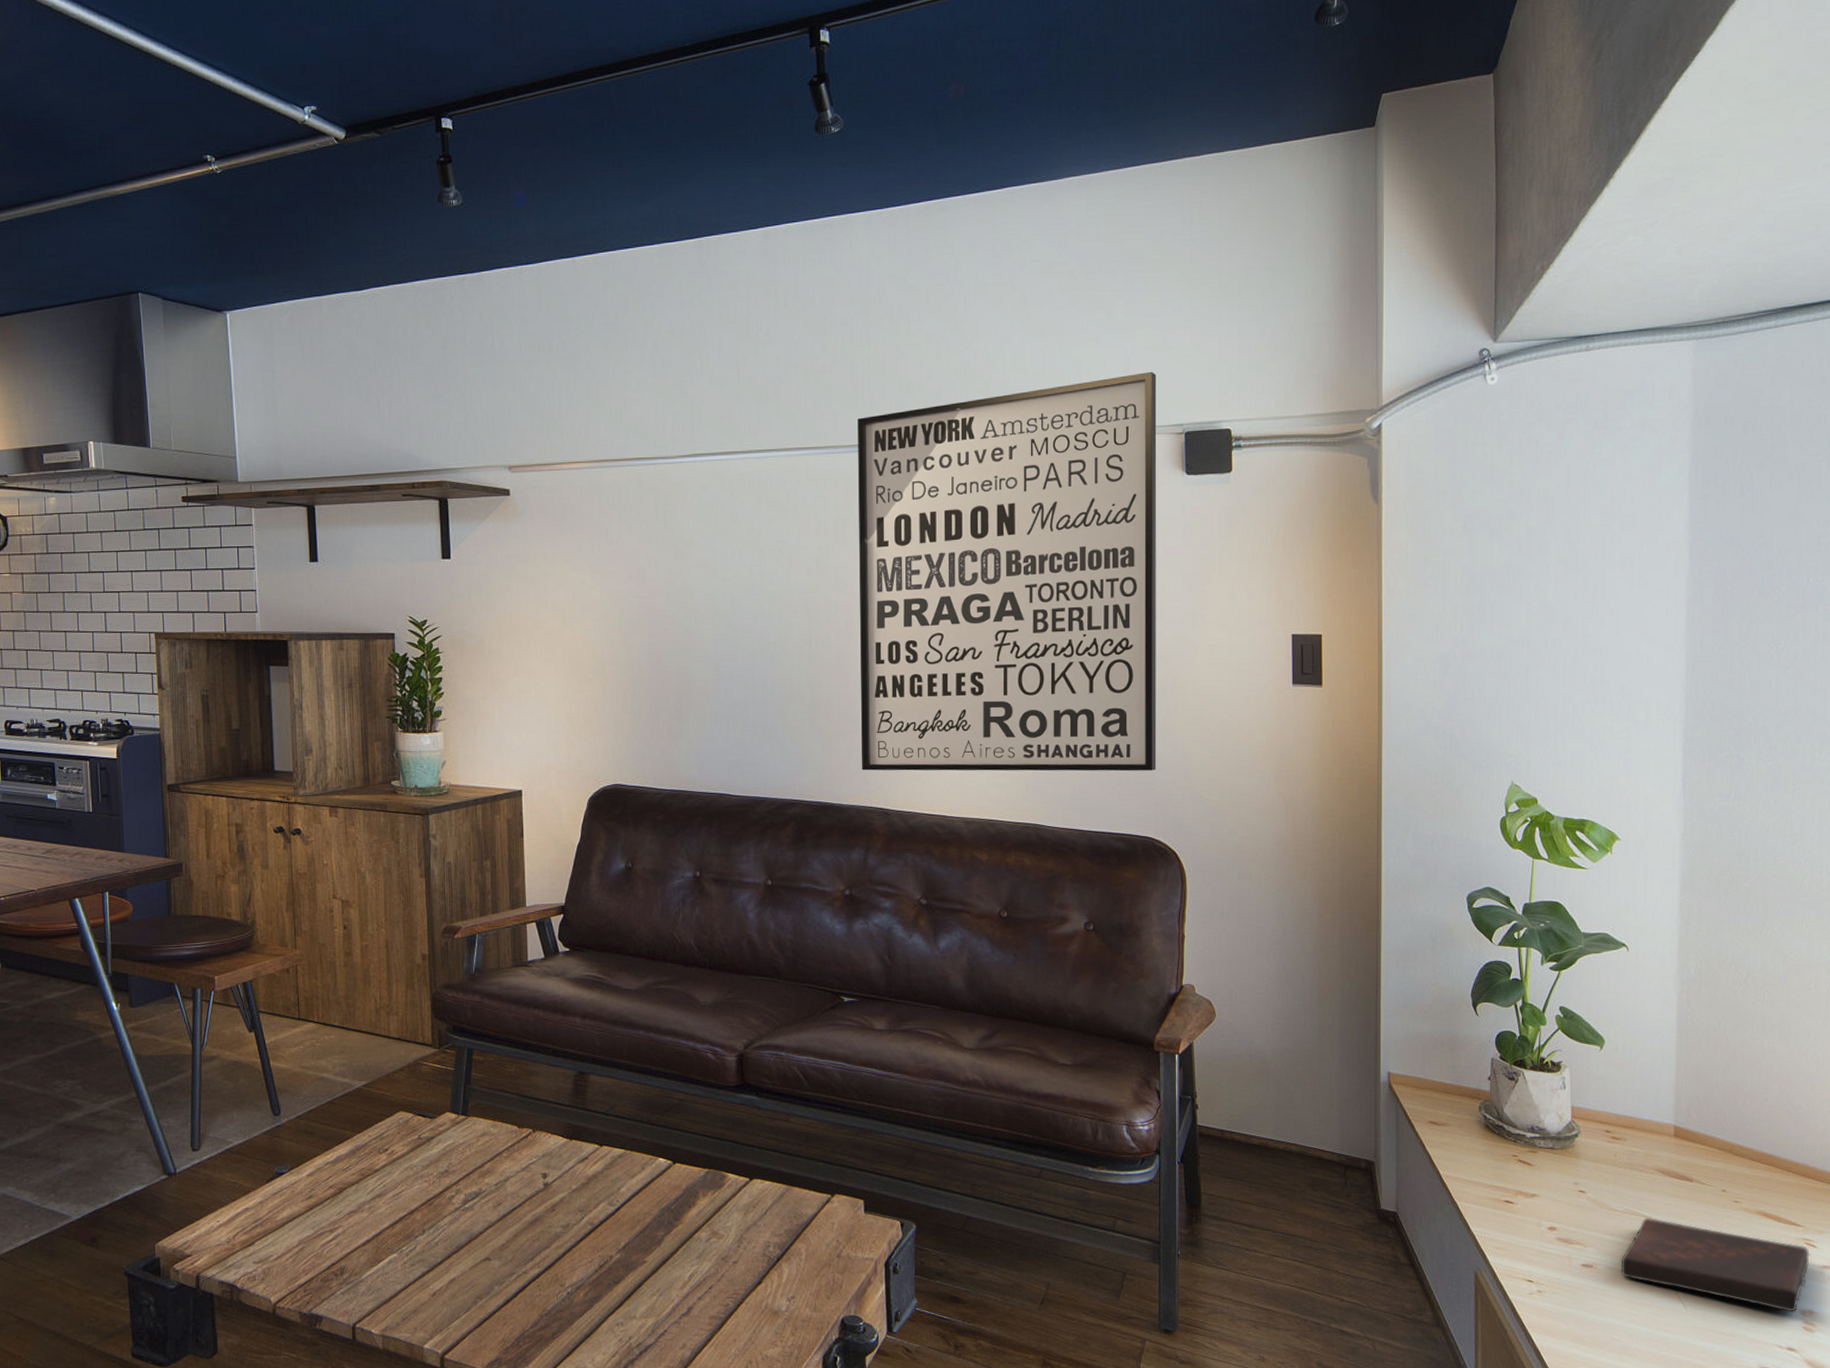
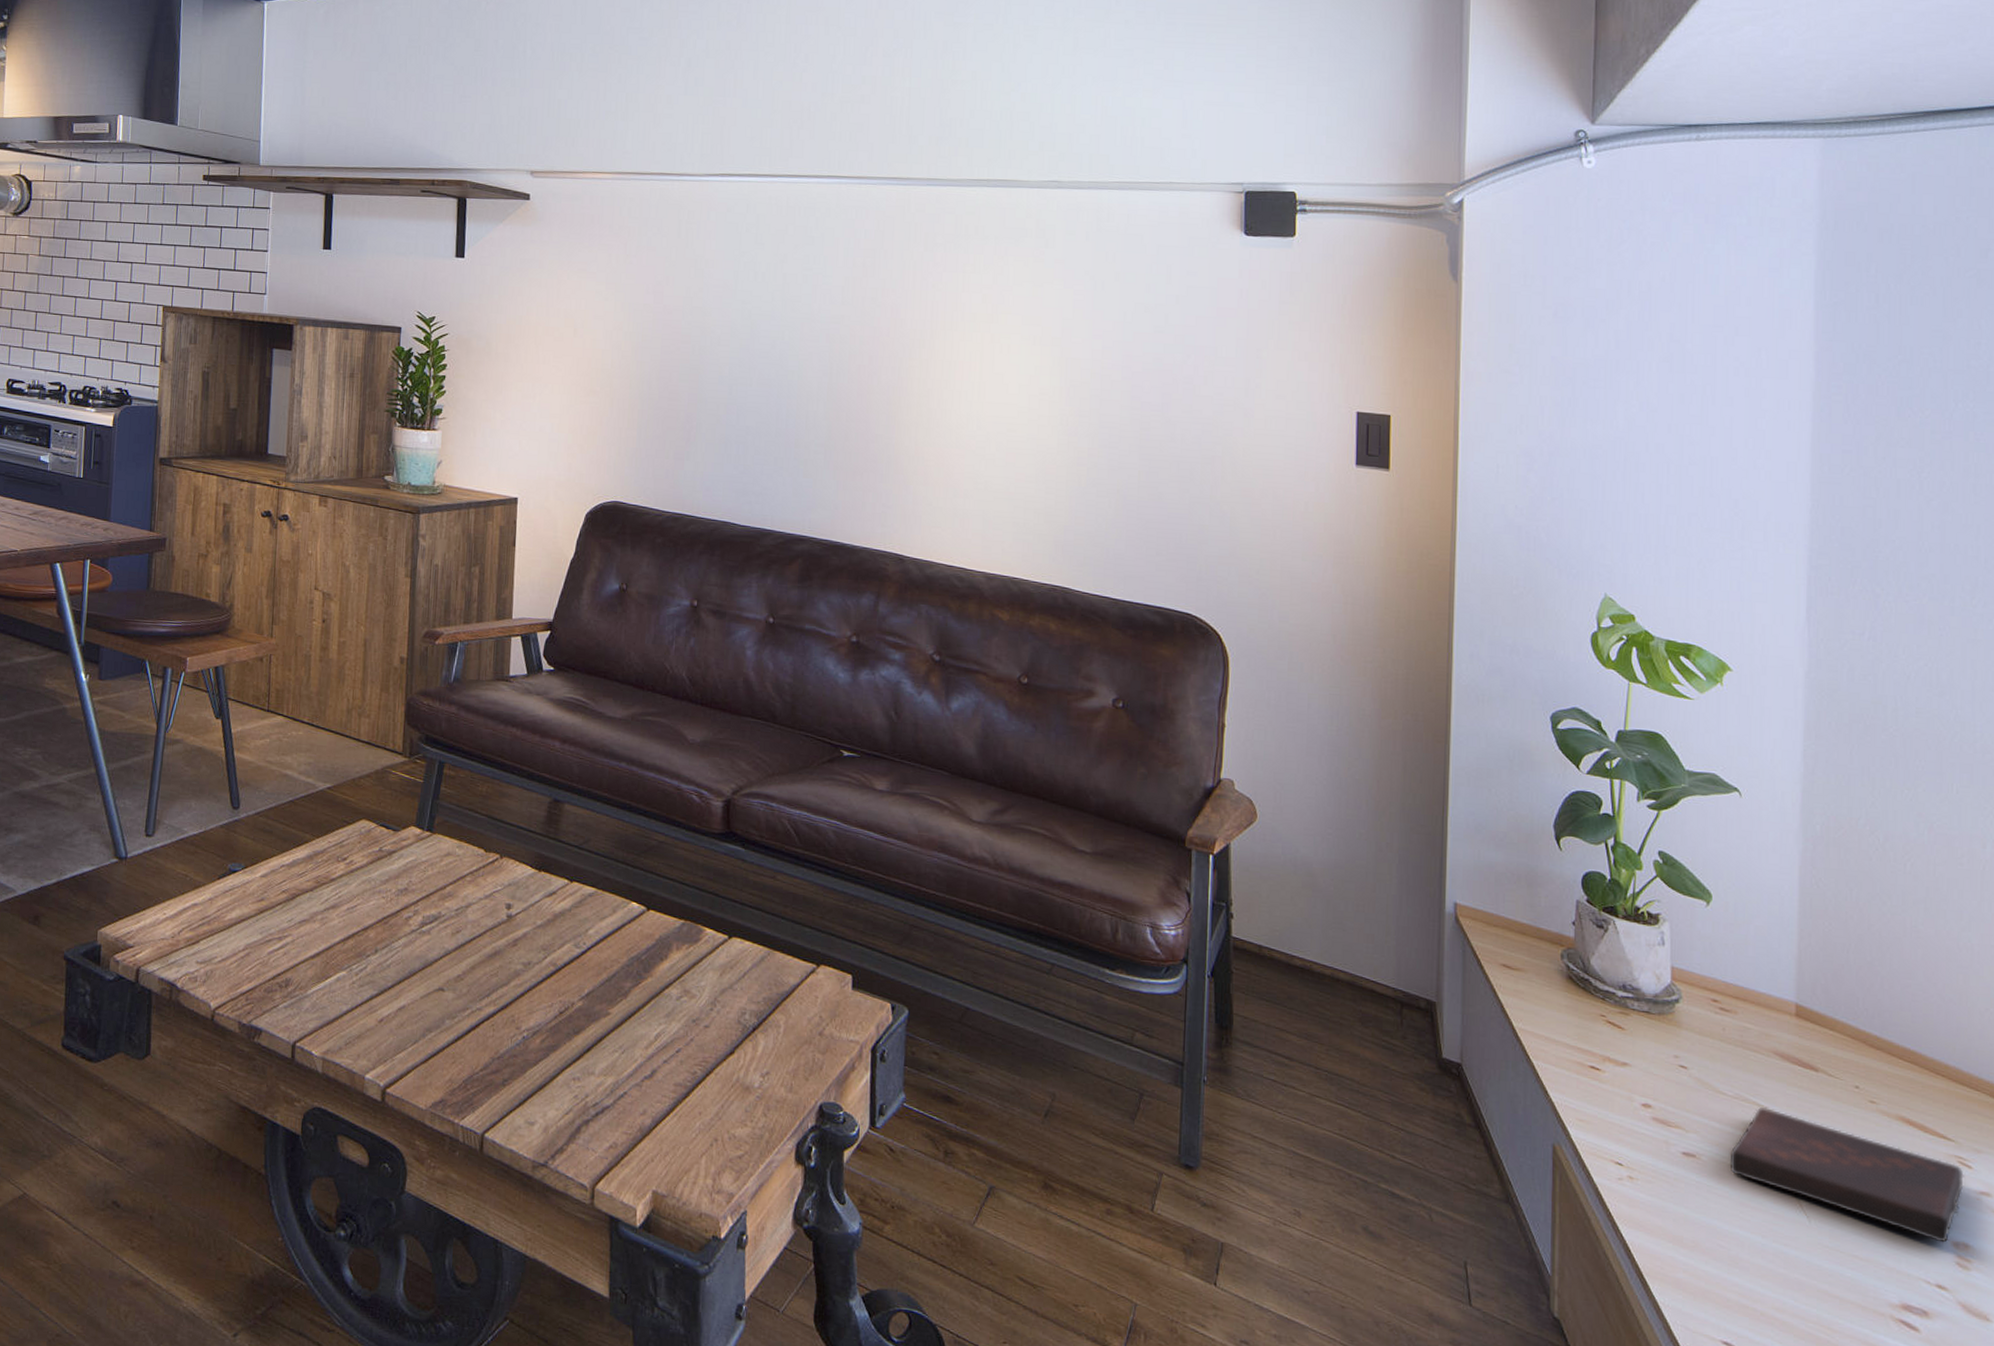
wall art: present [858,371,1157,772] -> none [877,127,1216,543]

